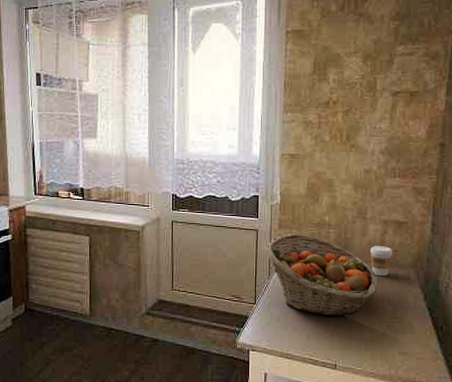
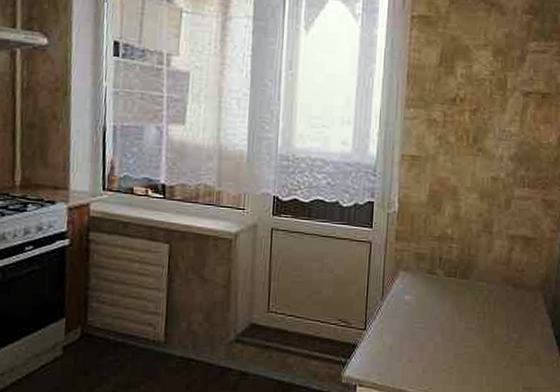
fruit basket: present [266,234,378,316] -> none [379,248,503,345]
coffee cup: present [370,246,393,277] -> none [495,264,520,300]

